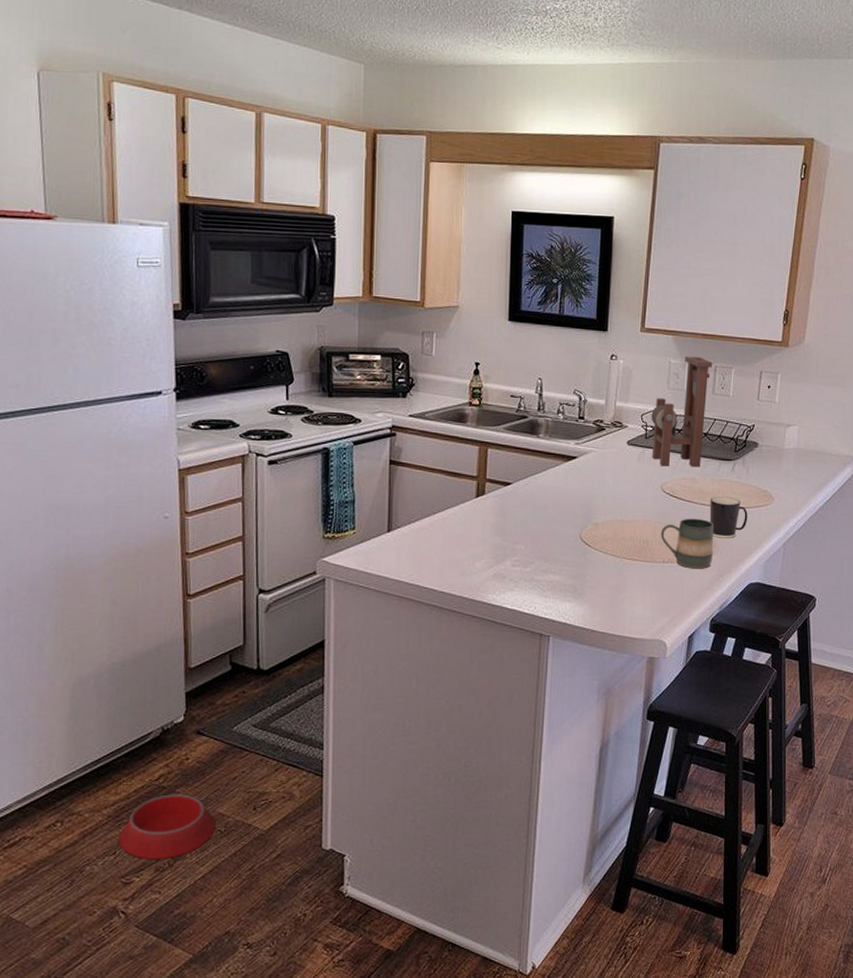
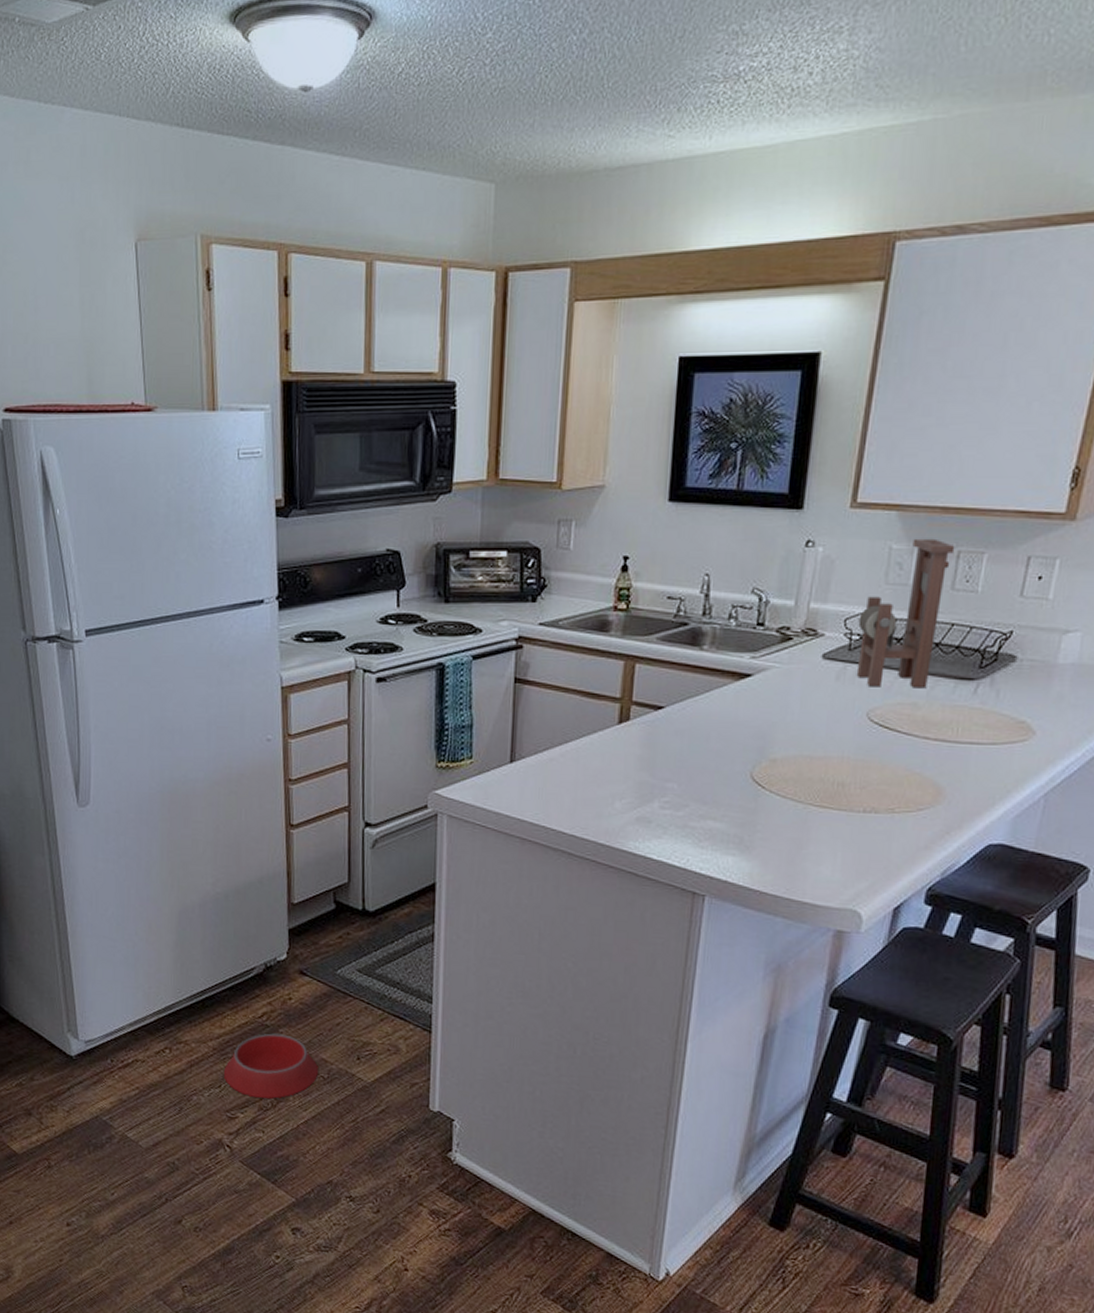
mug: present [660,518,714,569] -> none [862,755,941,823]
mug: present [709,496,748,538] -> none [935,727,993,784]

